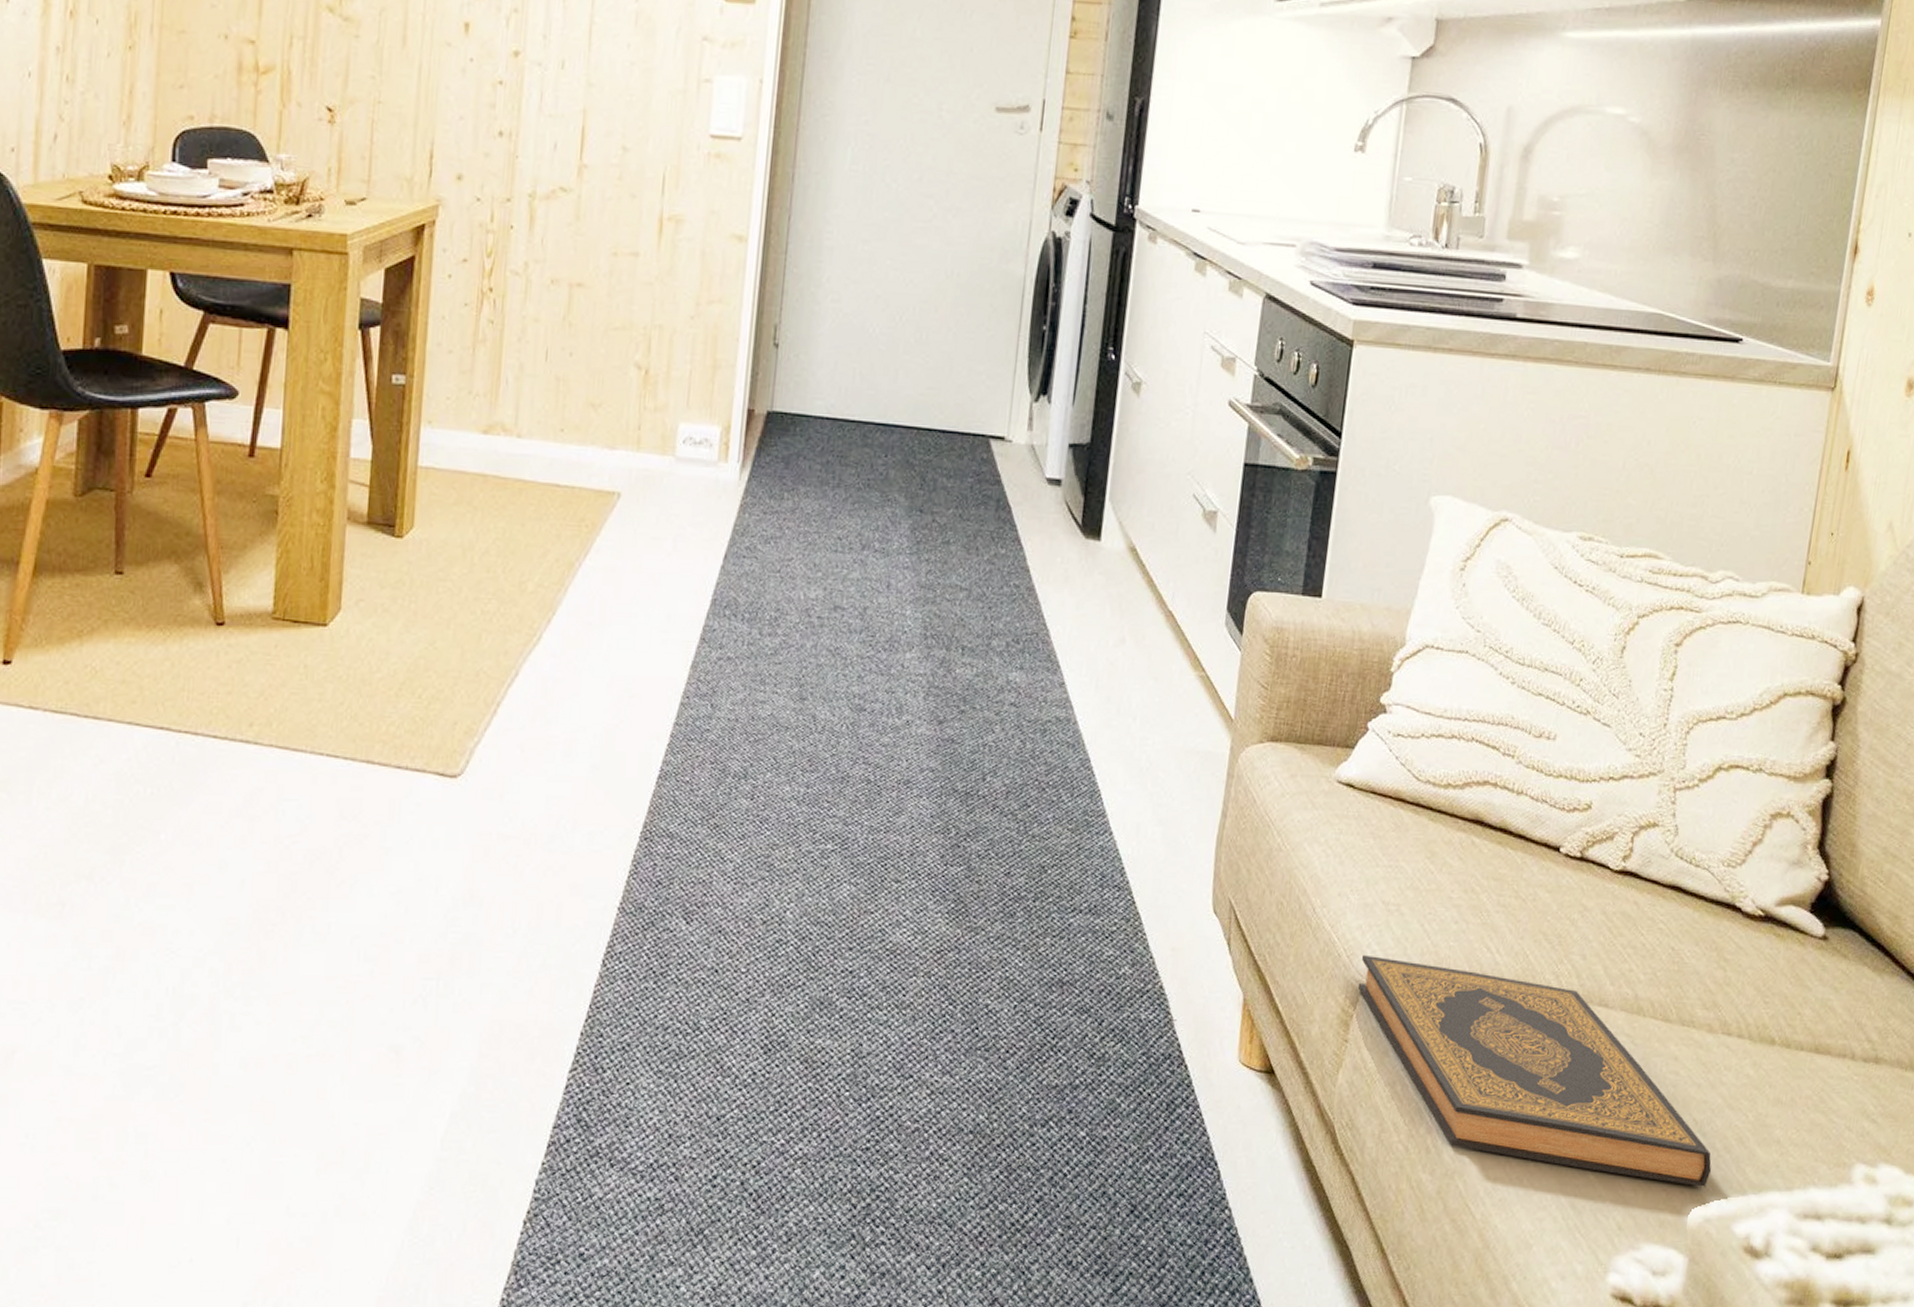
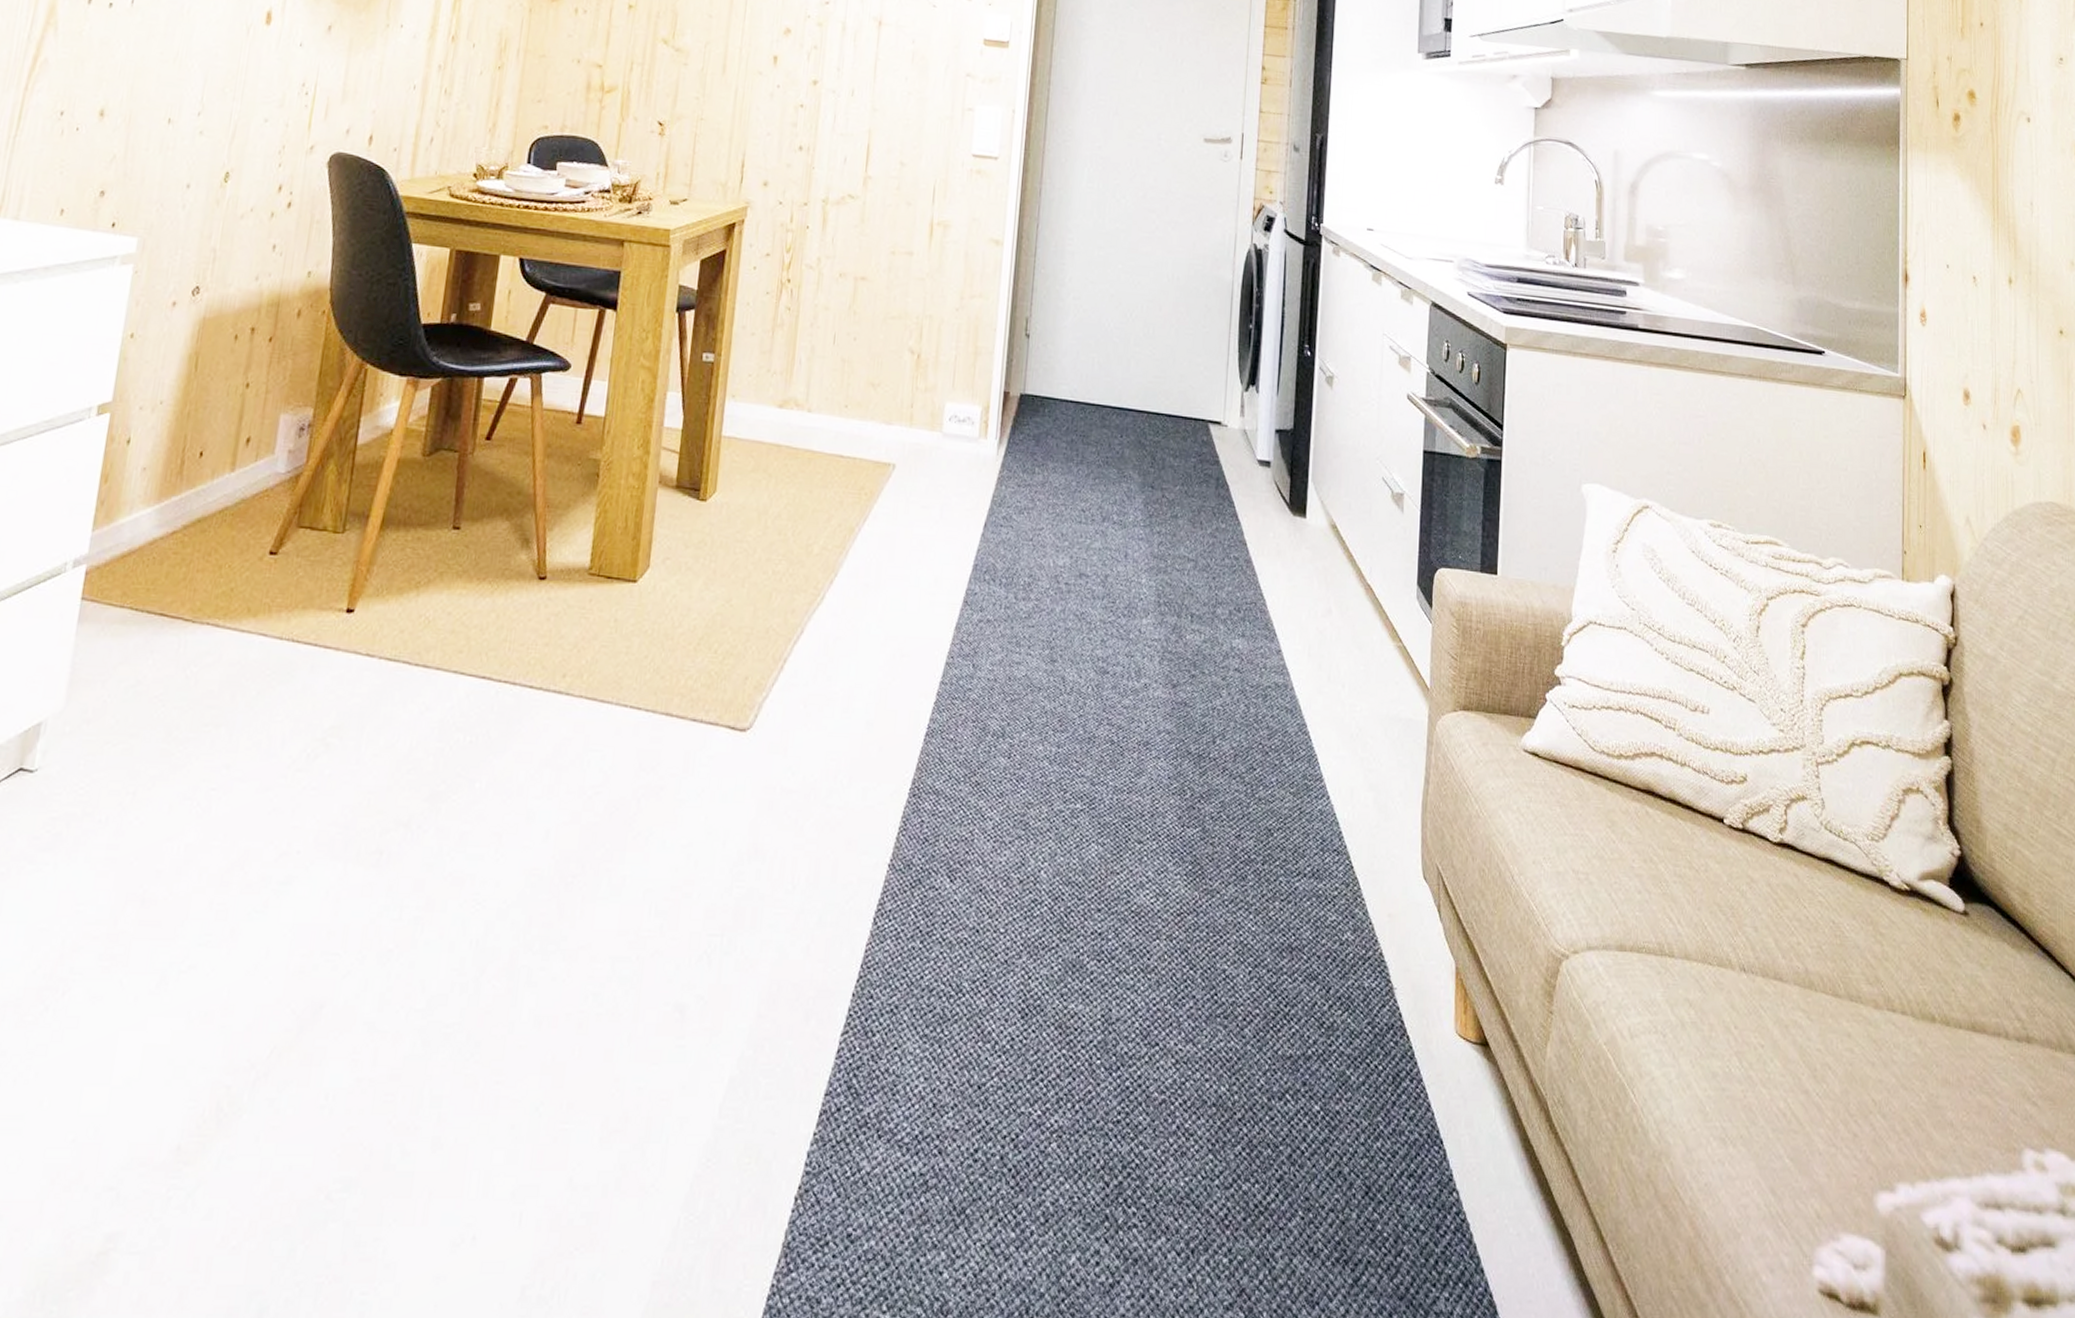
hardback book: present [1357,954,1712,1187] -> none [1557,923,1894,1172]

